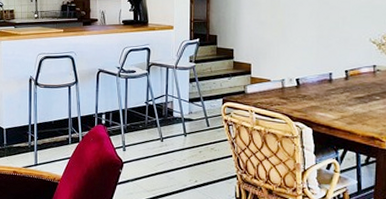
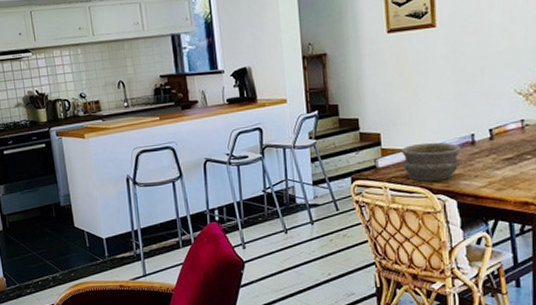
bowl: none [268,76,320,110] -> present [401,142,462,182]

